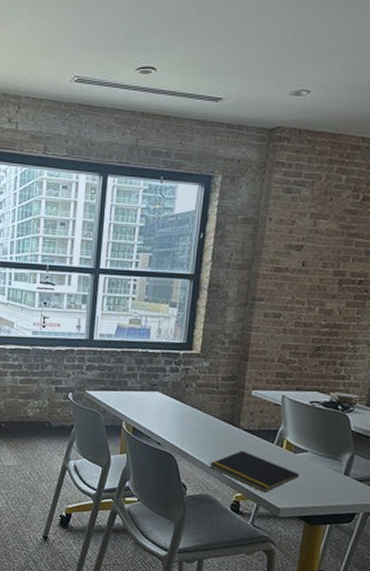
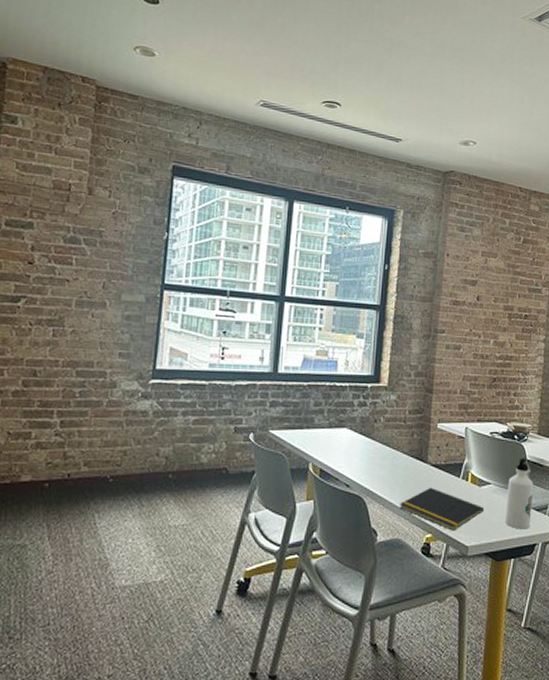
water bottle: none [321,429,358,499] -> present [504,458,534,529]

